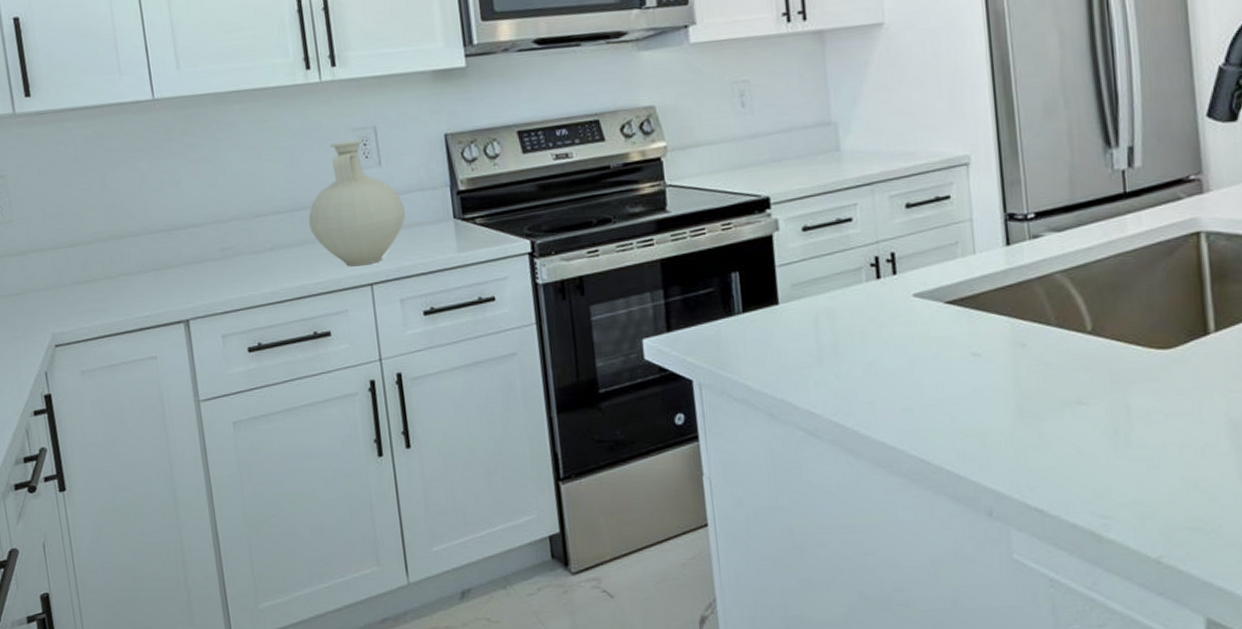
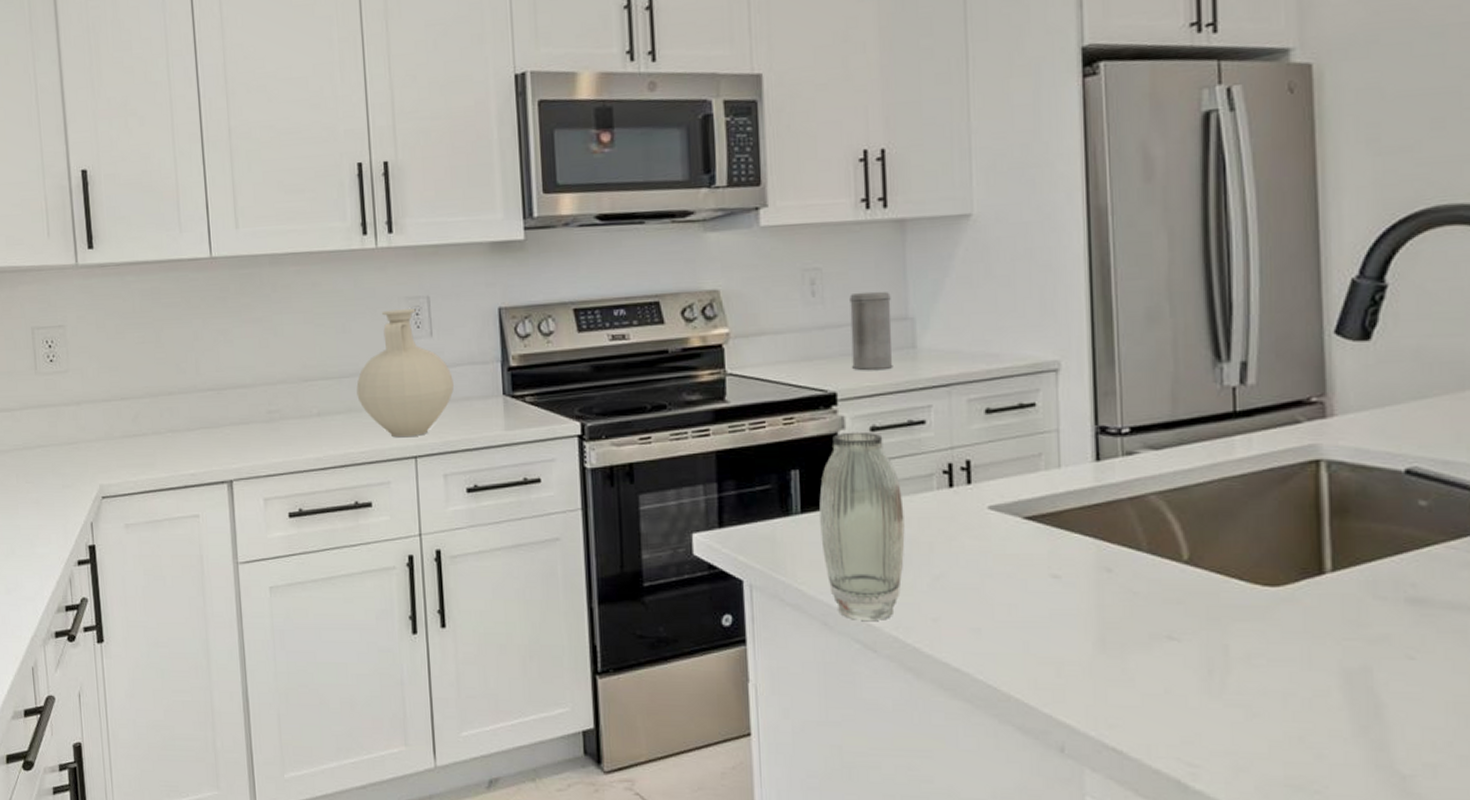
vase: none [758,232,840,409] -> present [818,431,905,620]
canister: none [776,99,820,176] -> present [849,291,893,371]

